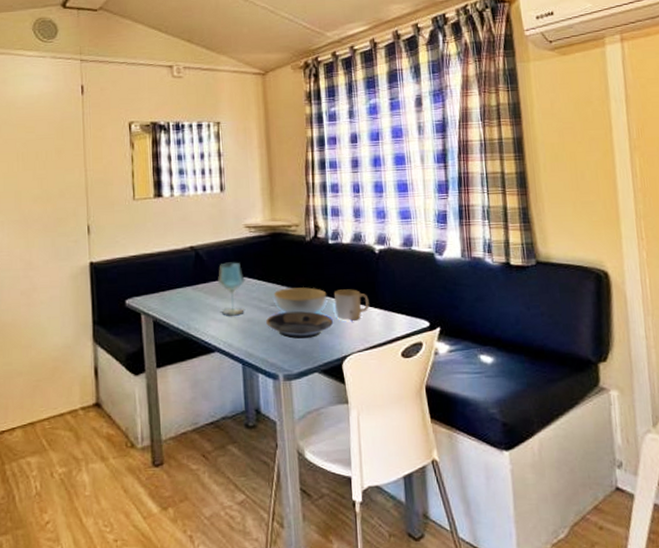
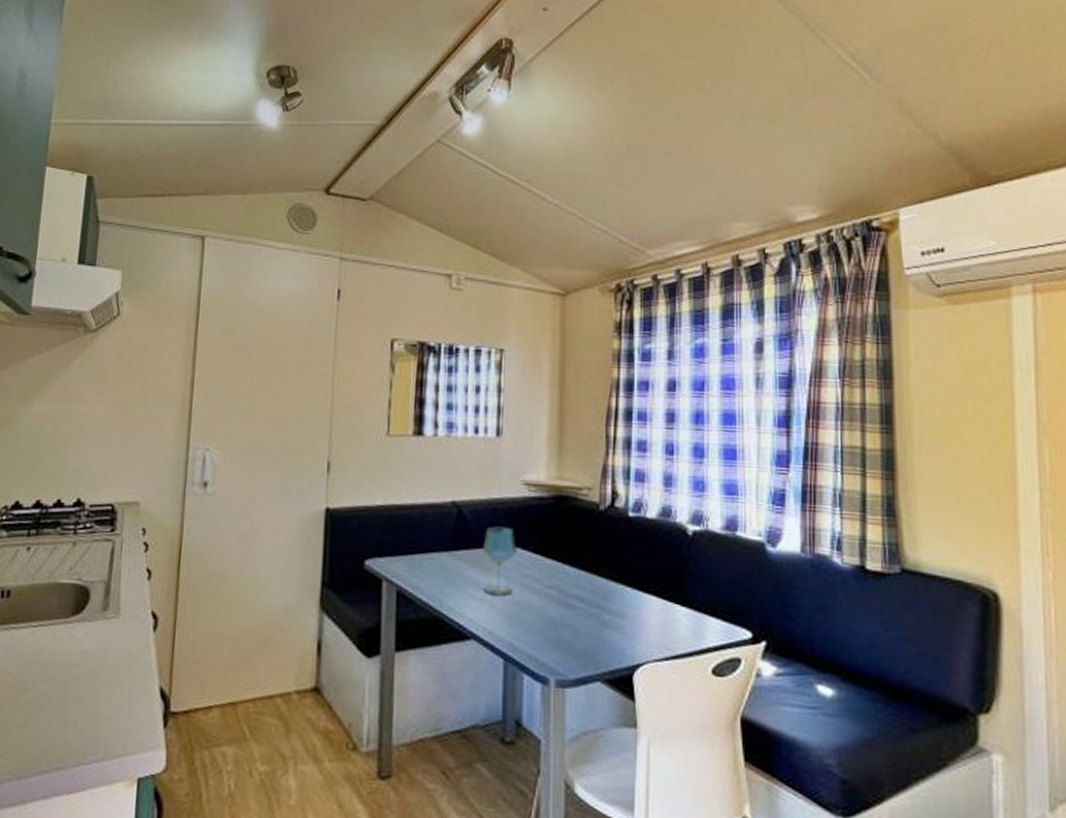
plate: present [266,311,333,339] -> none [539,598,625,636]
bowl: present [273,287,327,314] -> none [552,566,621,604]
mug: present [334,289,369,321] -> none [630,577,675,620]

